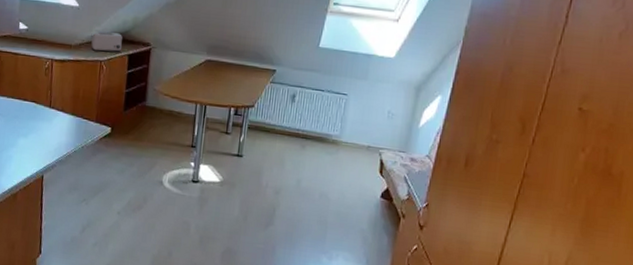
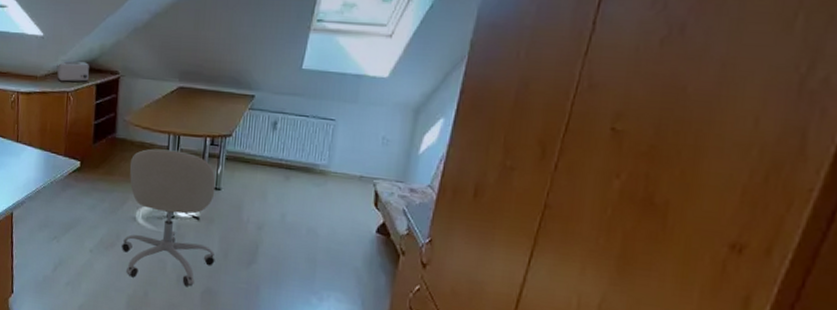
office chair: none [147,116,239,247] -> present [121,148,216,287]

